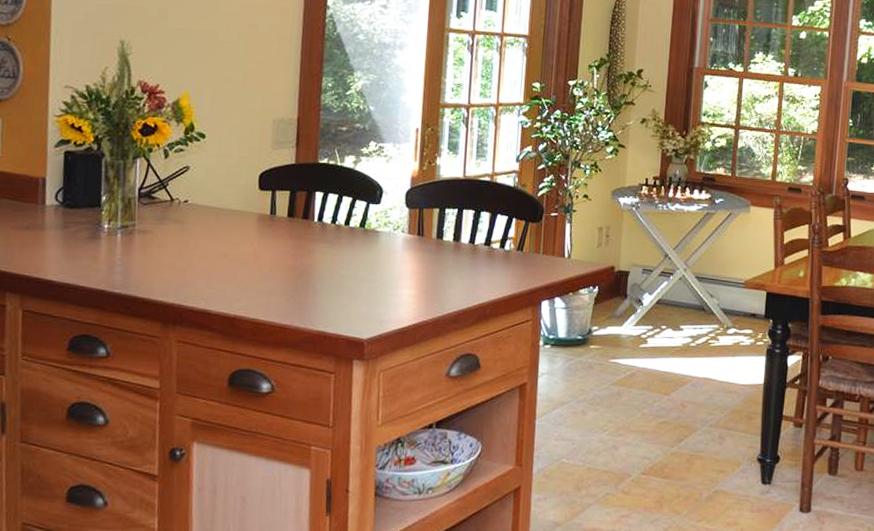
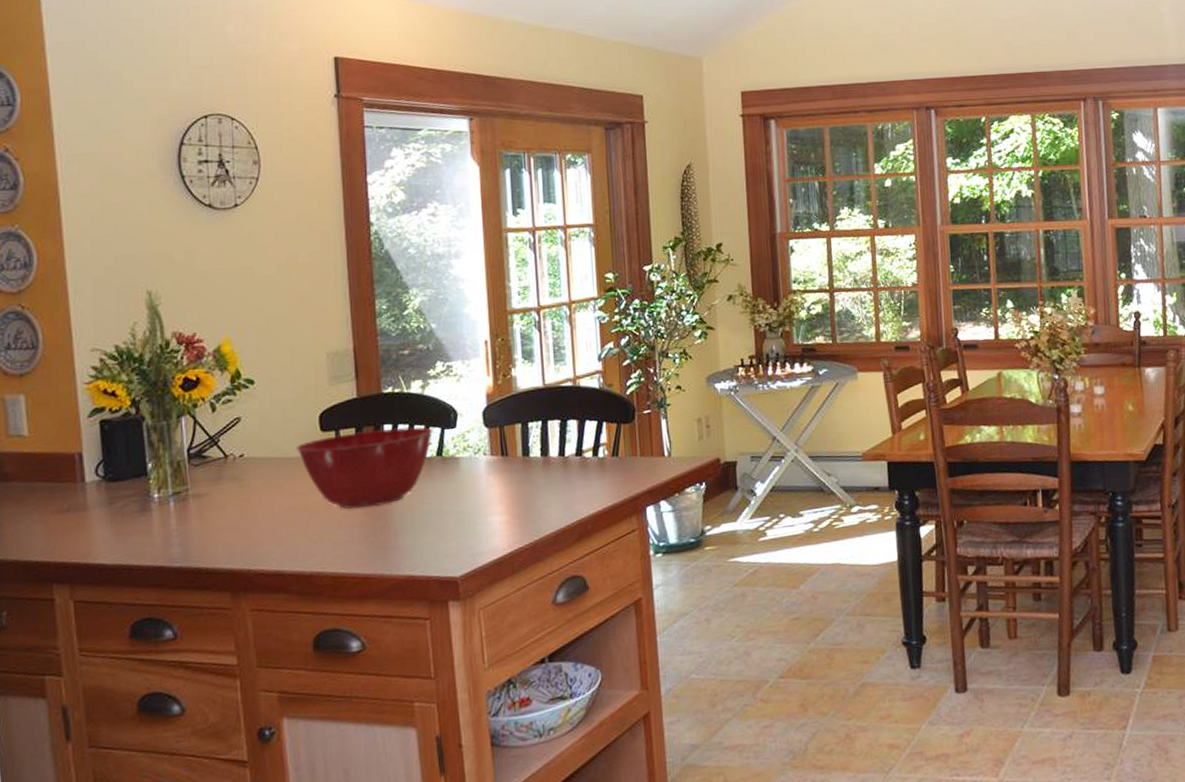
mixing bowl: none [235,195,360,265] -> present [296,427,434,509]

